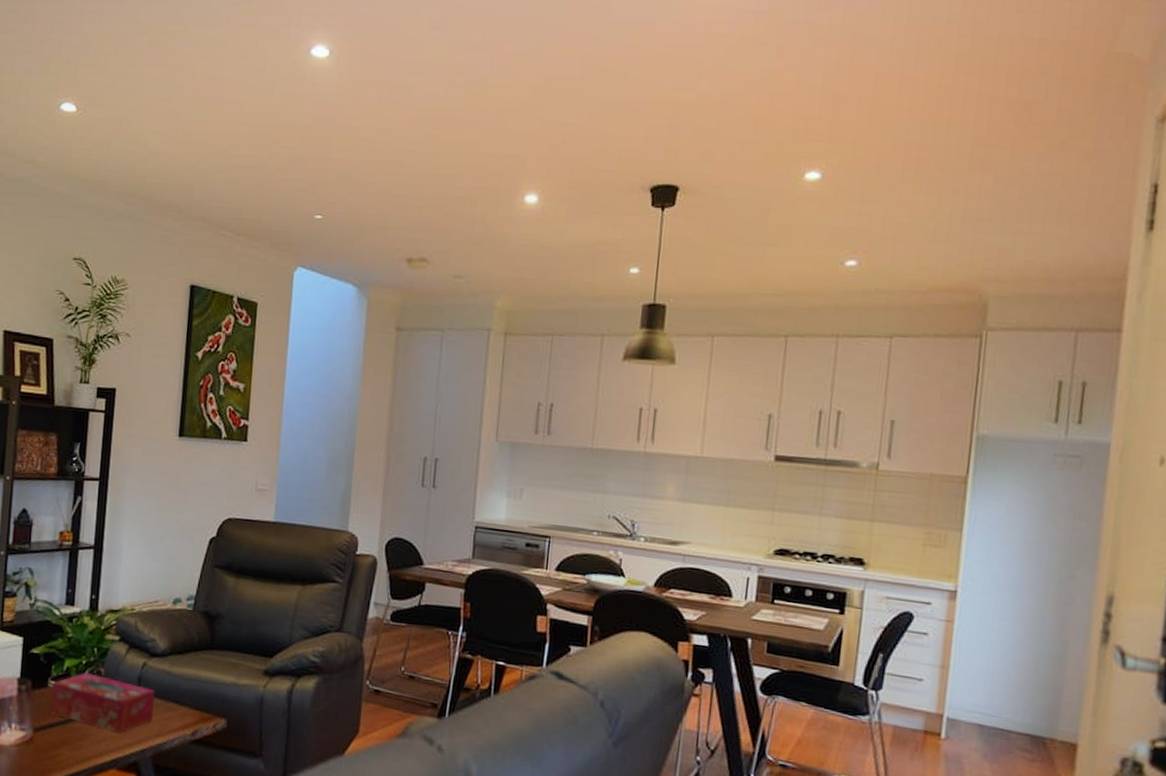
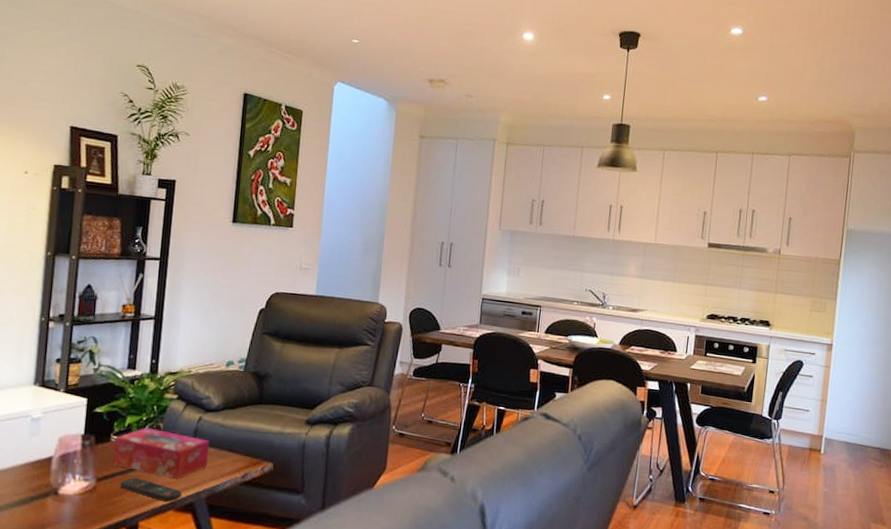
remote control: none [58,729,125,759] -> present [120,477,182,502]

